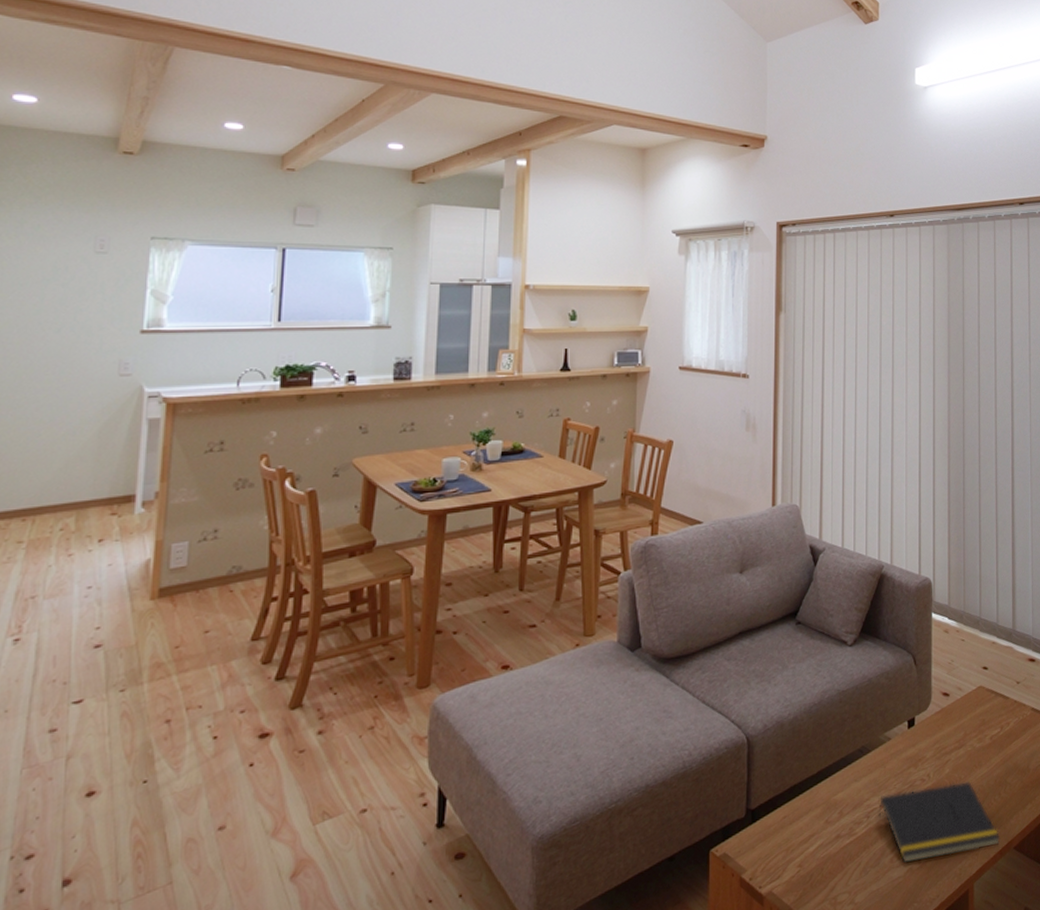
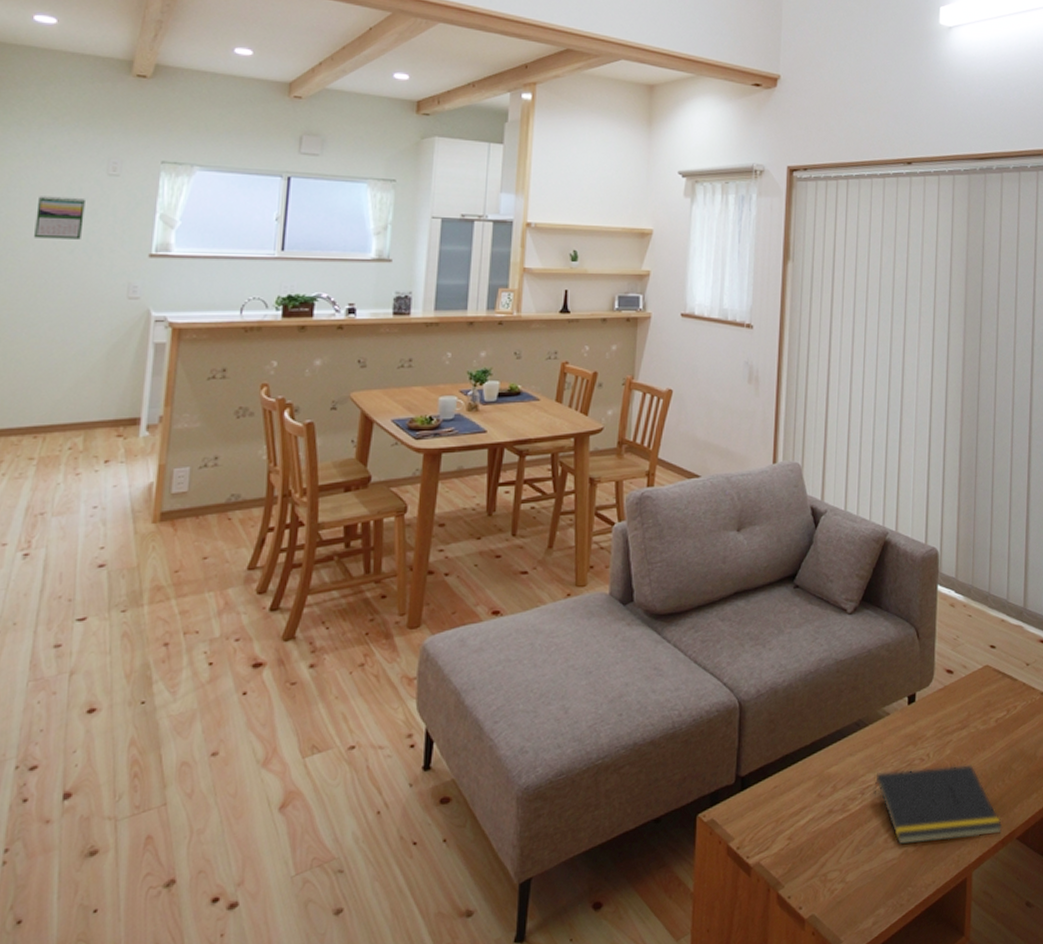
calendar: none [18,276,72,319] -> present [34,196,85,239]

